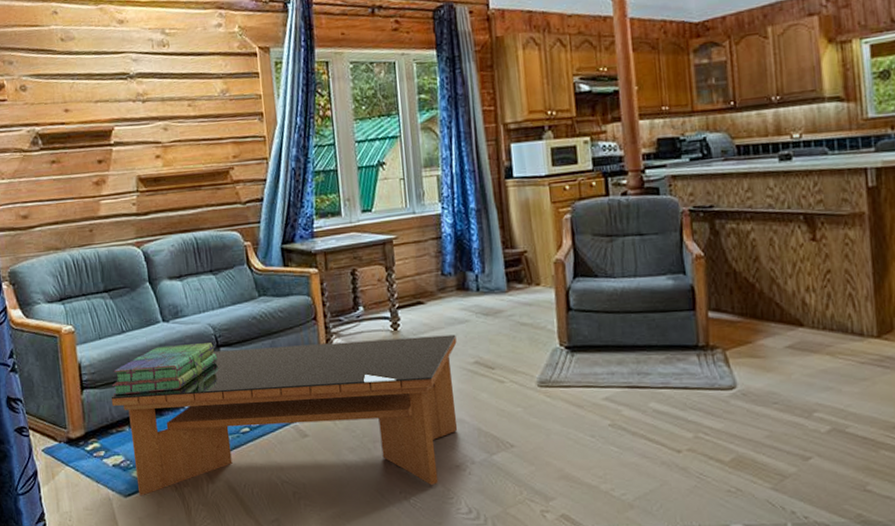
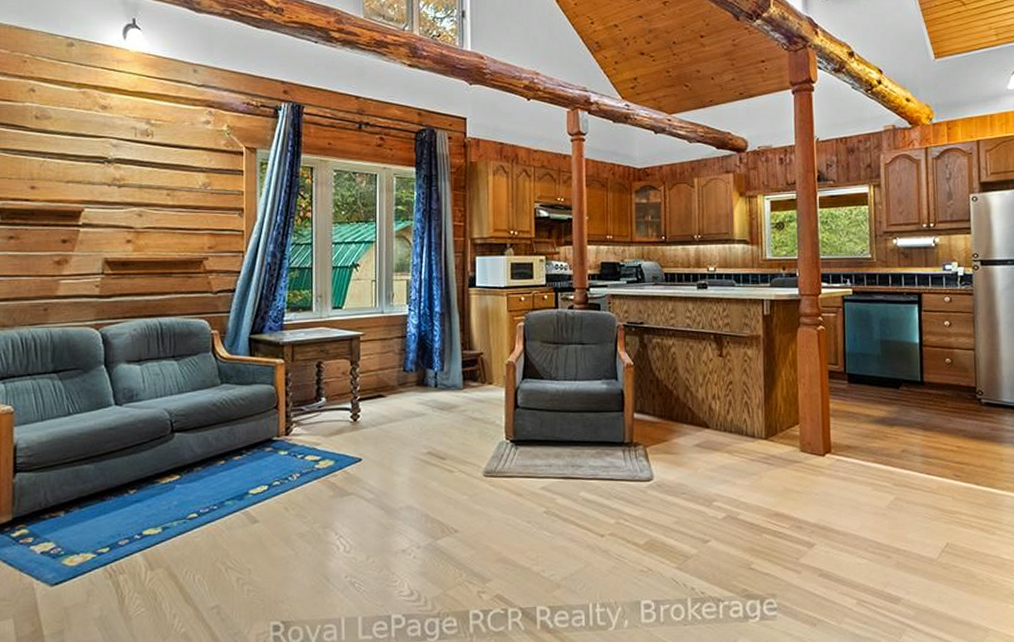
coffee table: present [111,334,458,496] -> none [47,426,412,585]
stack of books: present [112,343,217,396] -> none [50,428,170,480]

